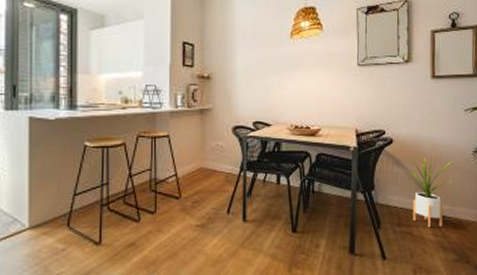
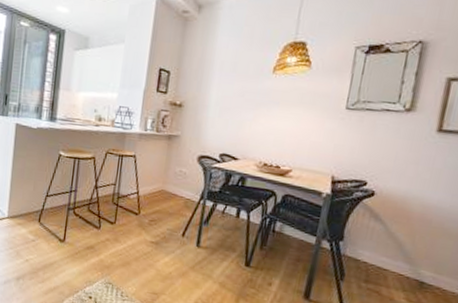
house plant: present [404,153,453,228] -> none [383,210,446,293]

